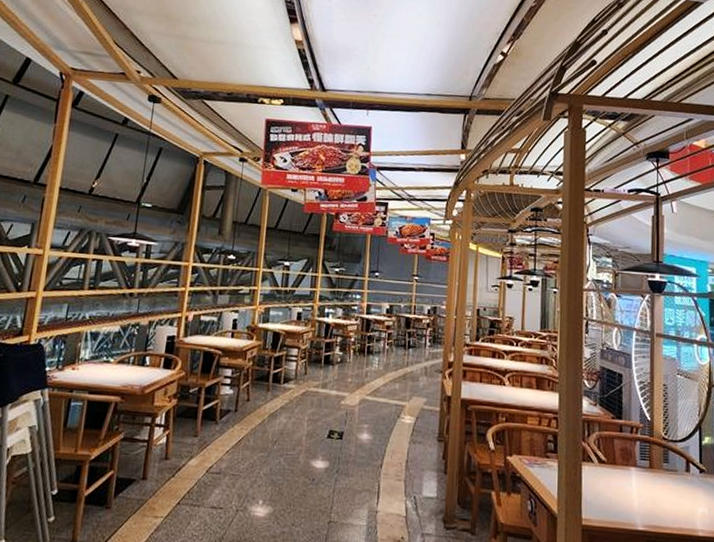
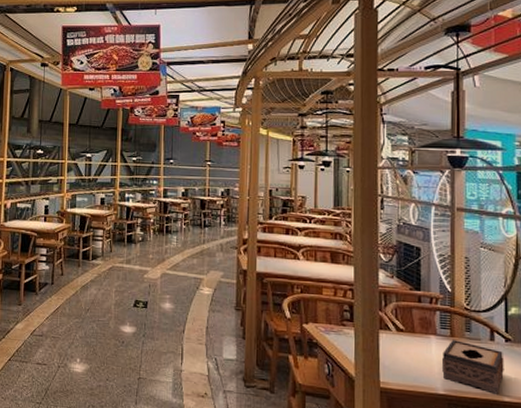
tissue box: none [641,470,699,529] -> present [441,339,504,394]

